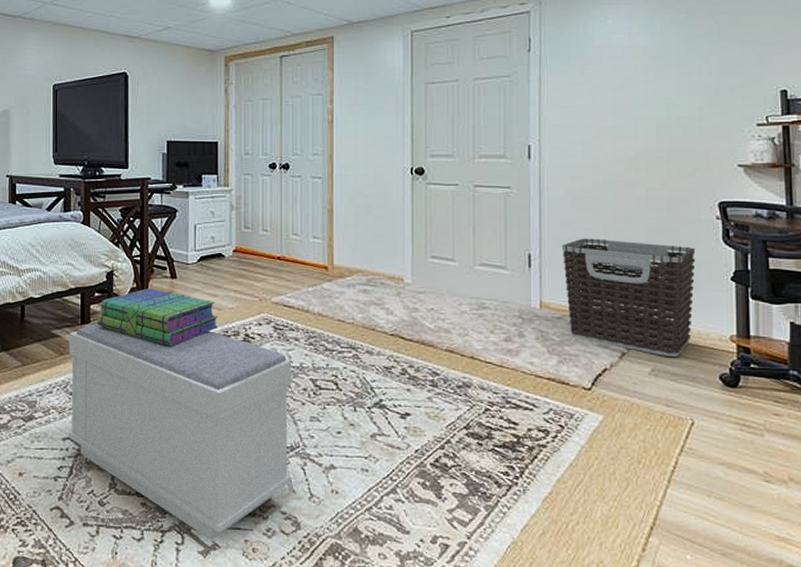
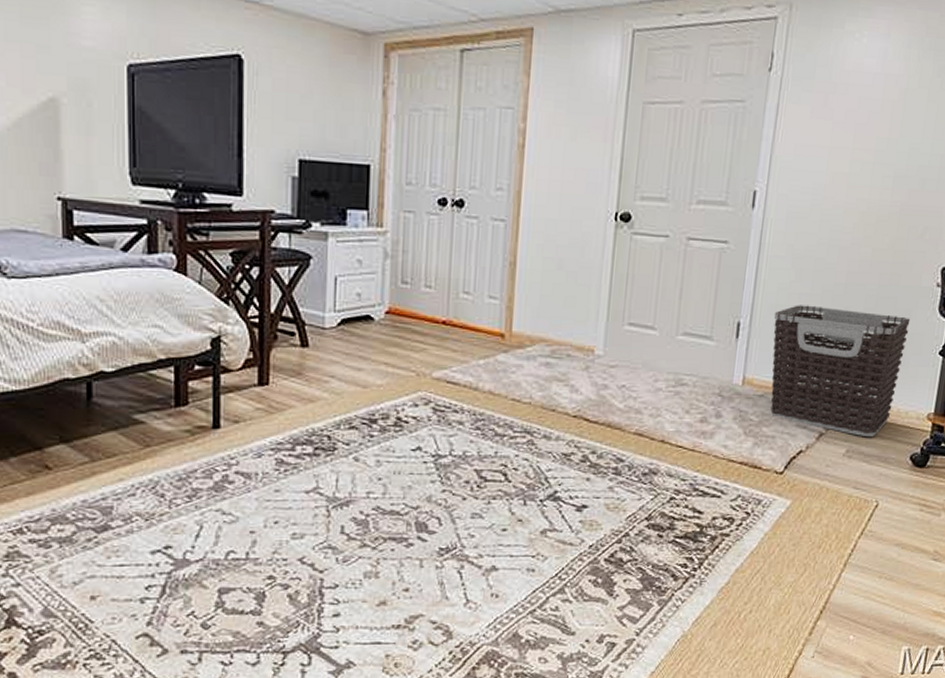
bench: present [68,323,292,540] -> none [158,404,452,658]
stack of books: present [97,288,219,347] -> none [198,360,363,434]

